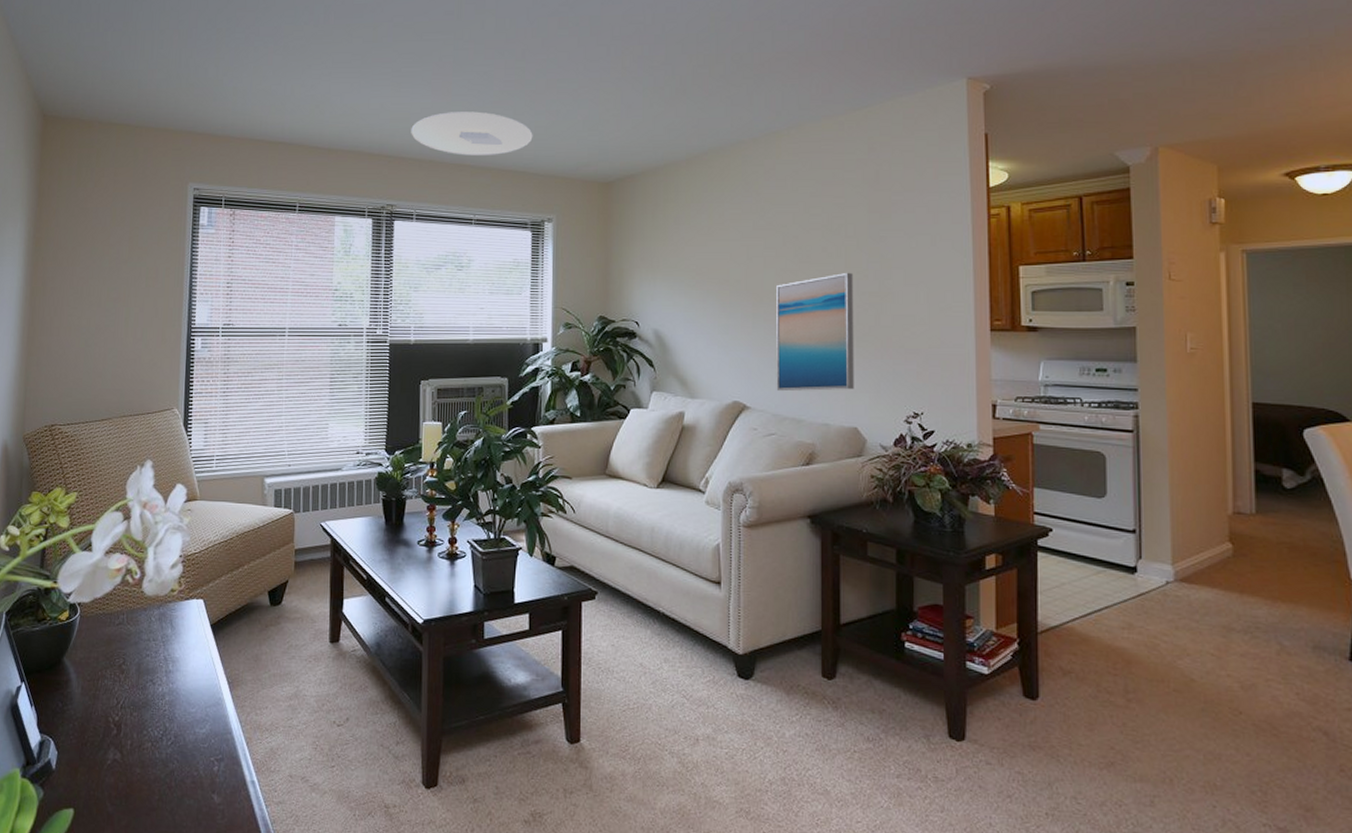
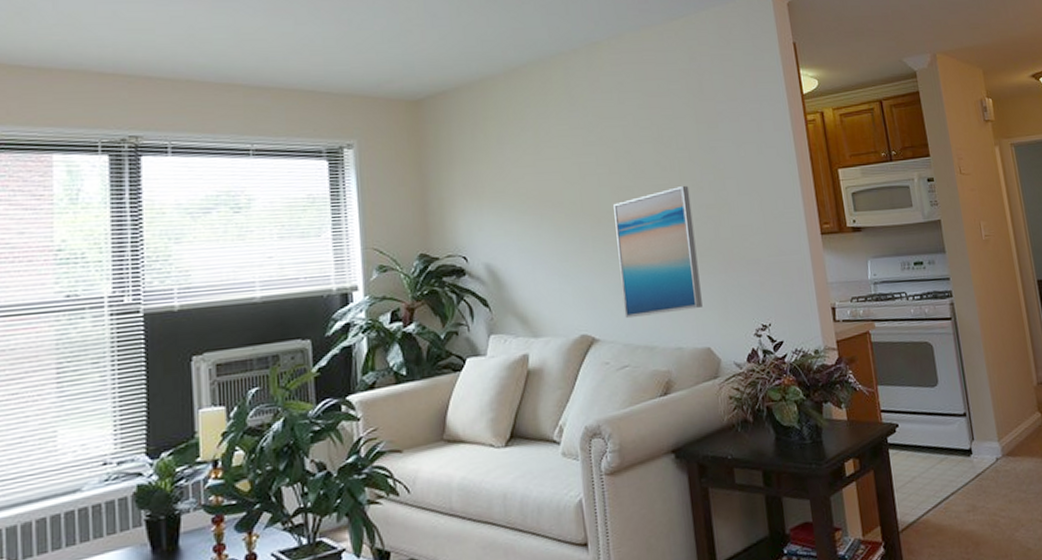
ceiling light: present [411,111,533,156] -> none [158,20,321,73]

